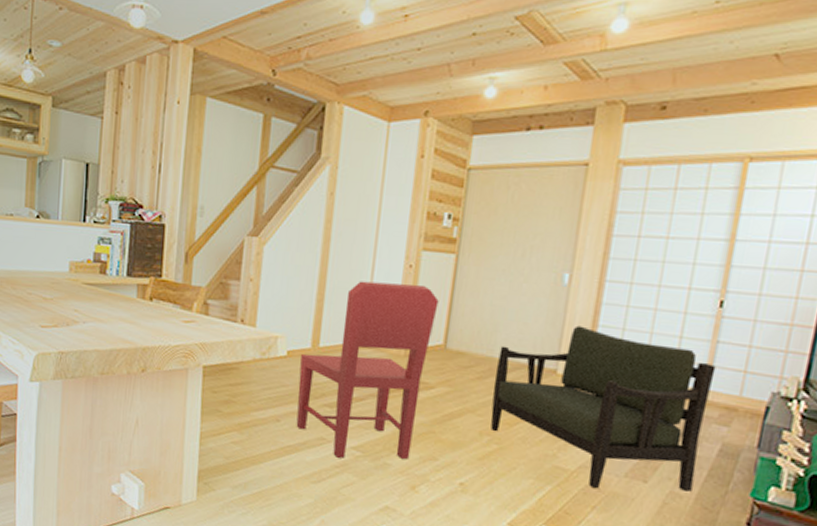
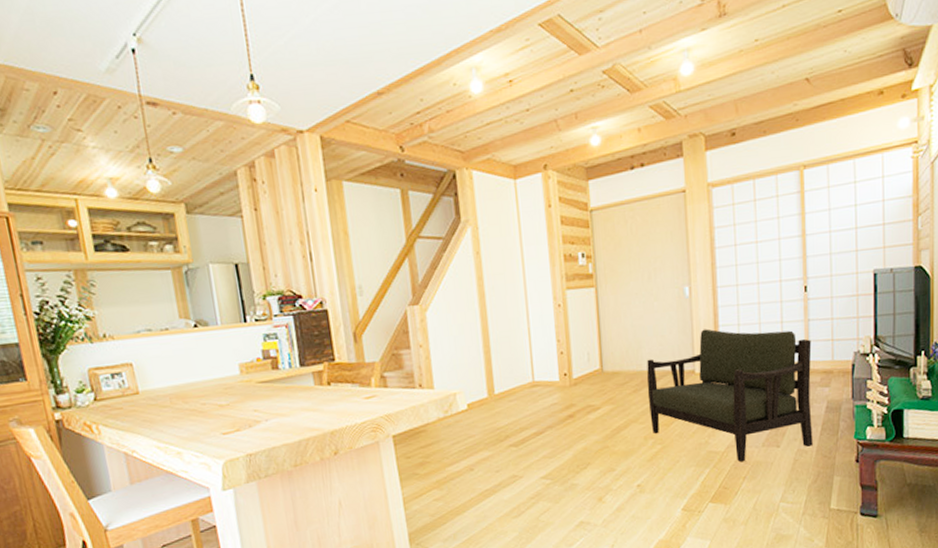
dining chair: present [296,281,439,460] -> none [480,321,592,490]

